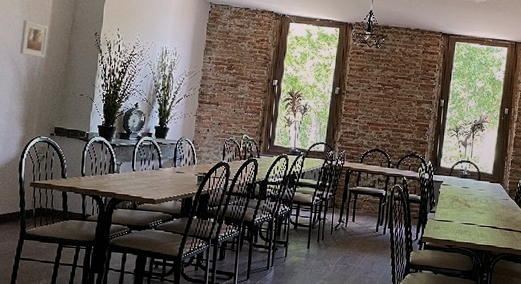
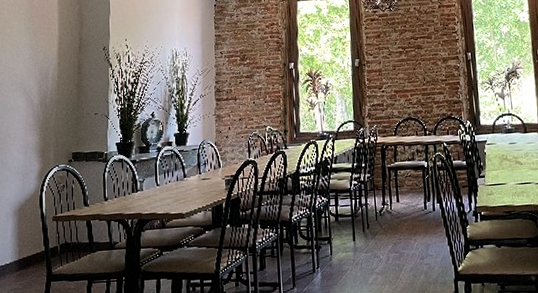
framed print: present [20,20,49,59] -> none [31,47,57,83]

